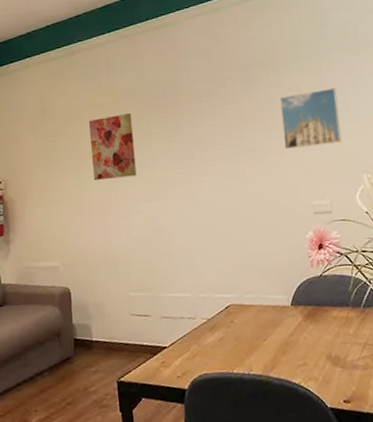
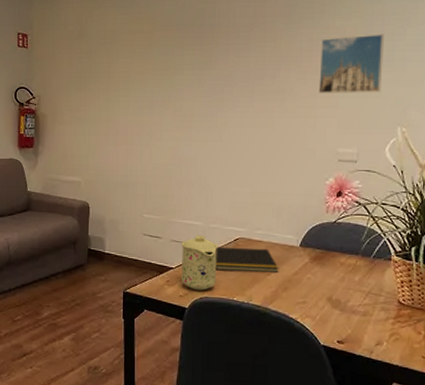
wall art: present [88,112,137,180] -> none [122,41,167,105]
mug: none [172,307,213,368] -> present [181,235,218,291]
notepad: none [208,312,275,342] -> present [215,246,279,272]

